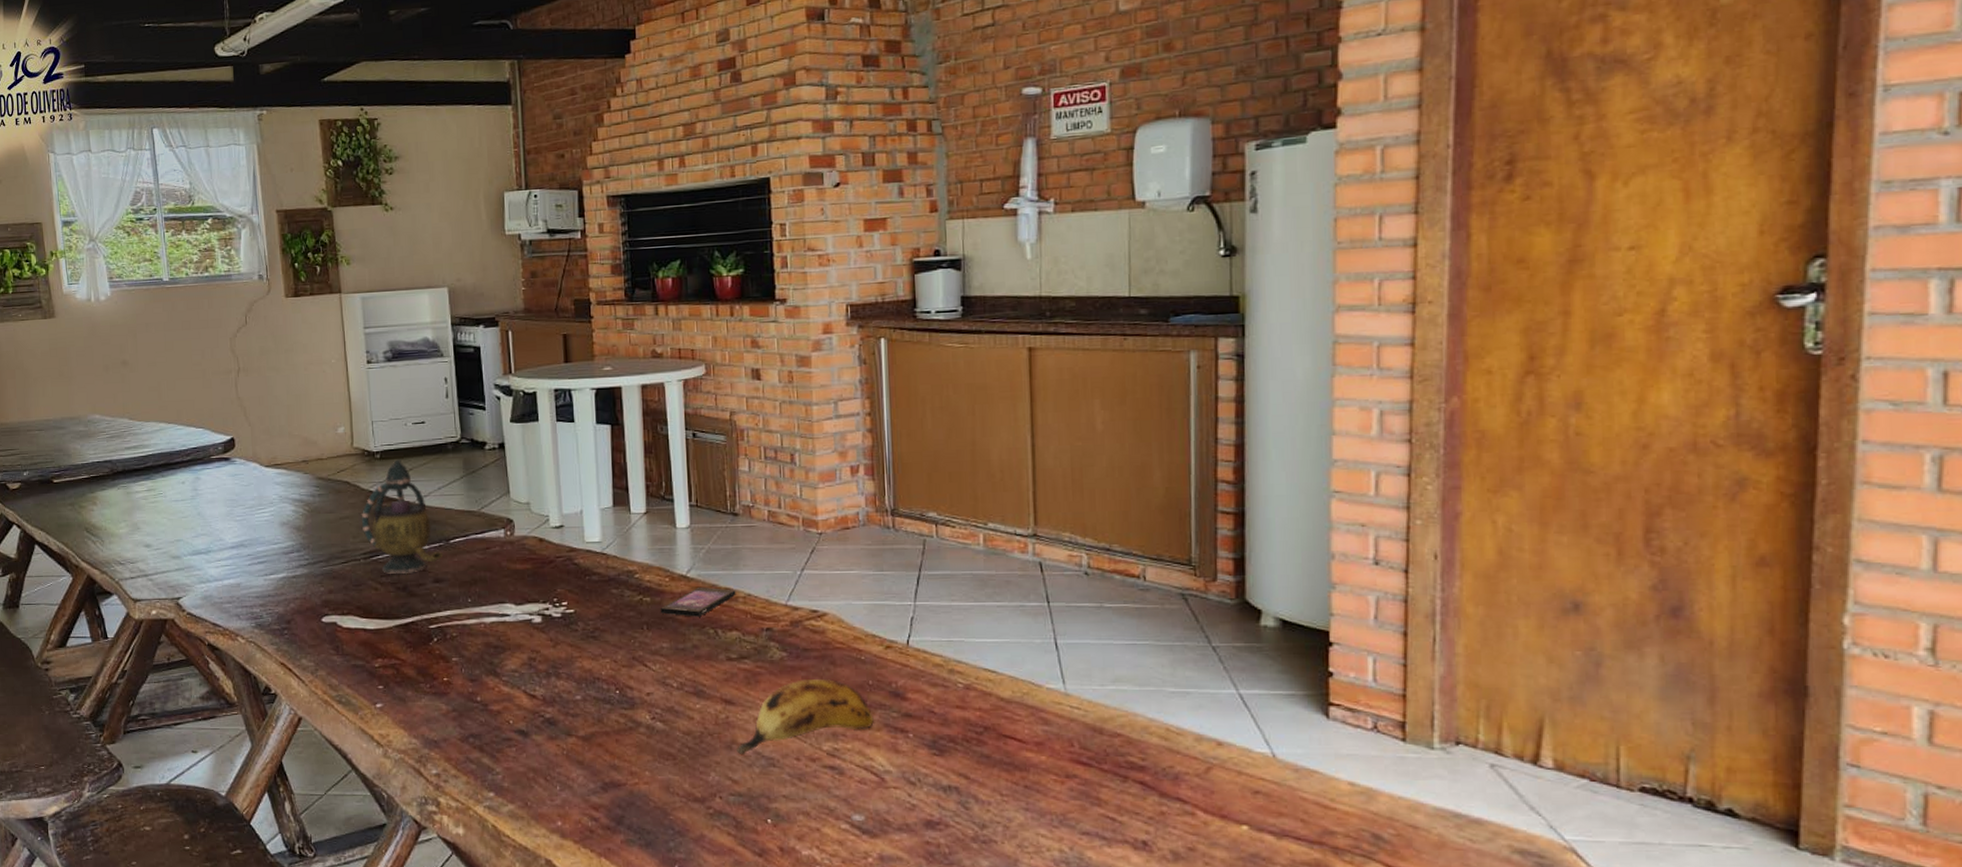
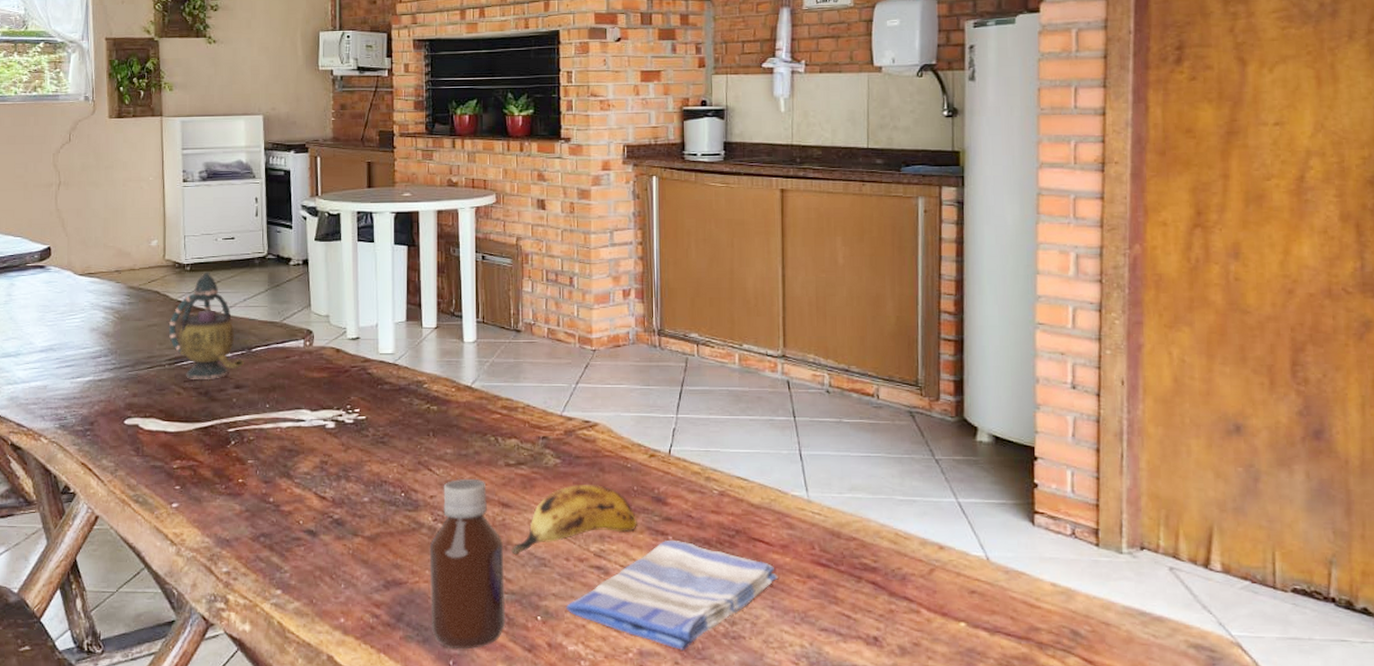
bottle: none [648,675,733,854] -> present [429,479,506,650]
smartphone: present [660,586,736,617] -> none [445,397,516,425]
dish towel: none [798,737,1033,855] -> present [566,539,778,650]

